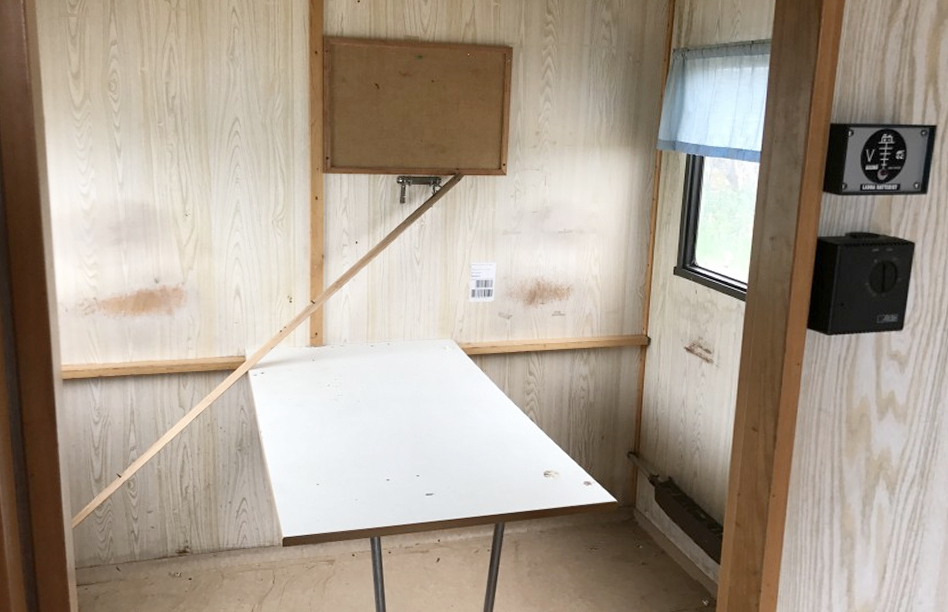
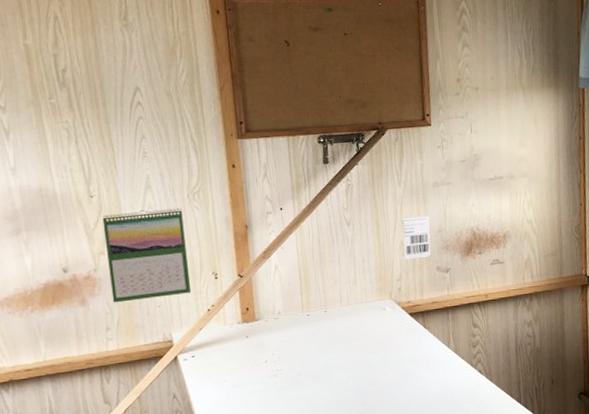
calendar: none [194,232,267,316] -> present [102,208,192,303]

